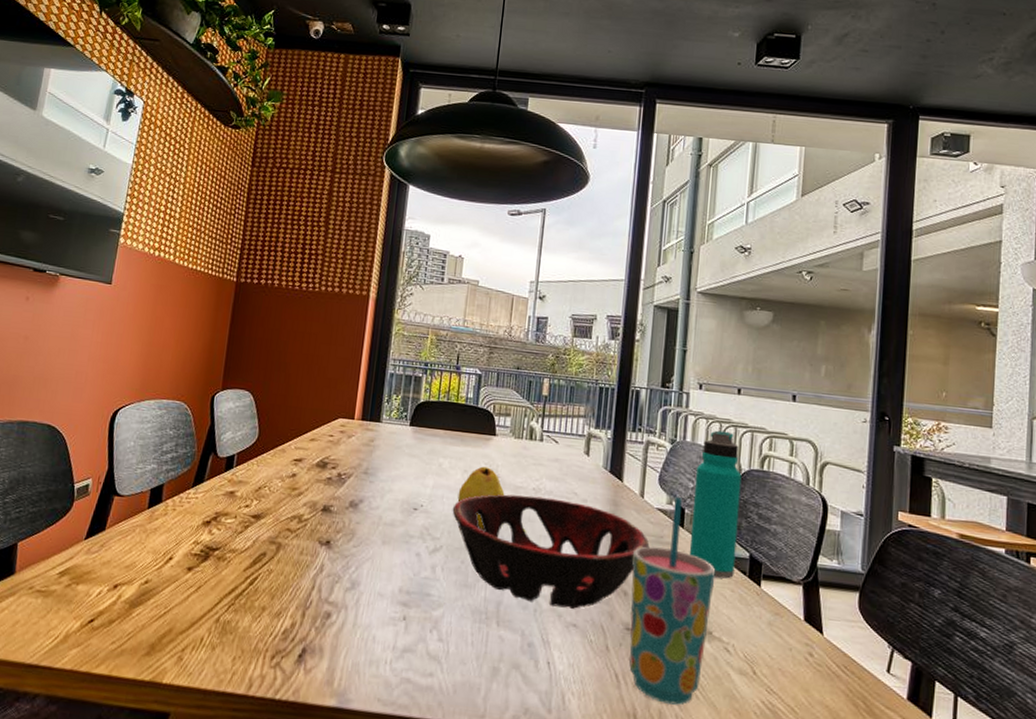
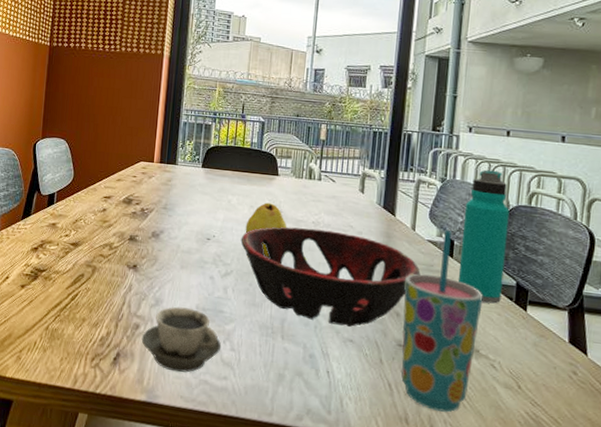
cup: none [333,590,428,670] -> present [141,306,222,373]

